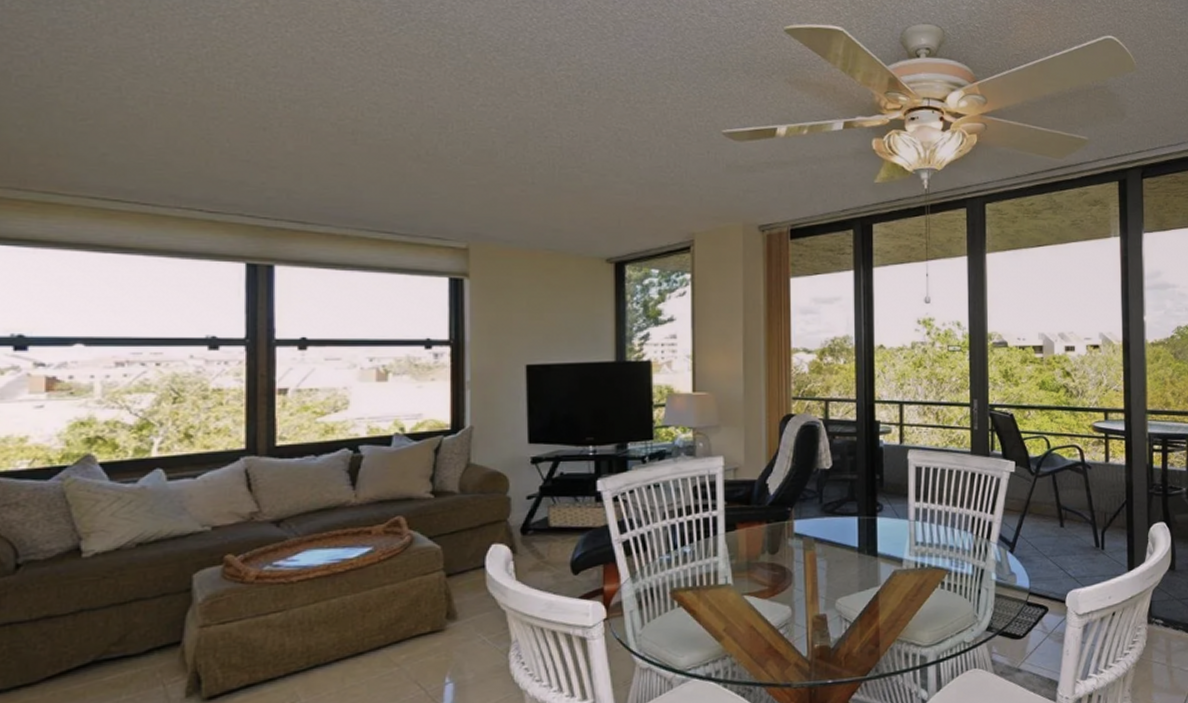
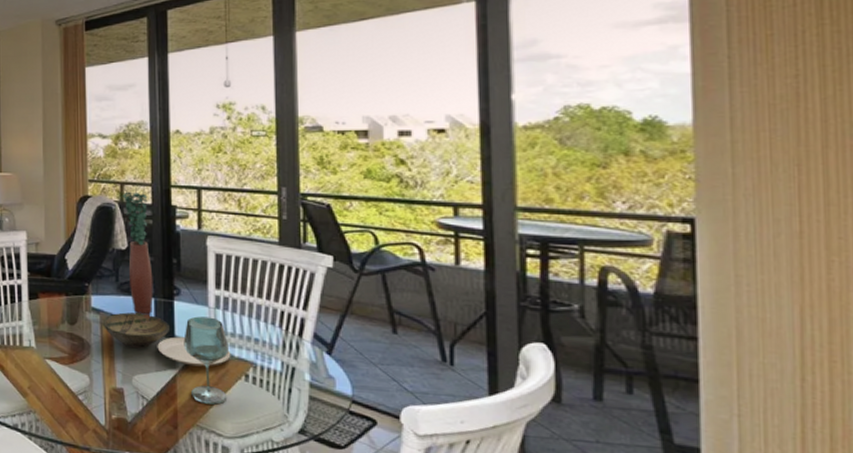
bowl: none [807,533,872,571] -> present [103,312,169,349]
vase: none [827,403,857,536] -> present [122,186,153,316]
plate: none [860,553,929,581] -> present [157,337,231,367]
wine glass: none [885,530,928,617] -> present [183,316,230,405]

